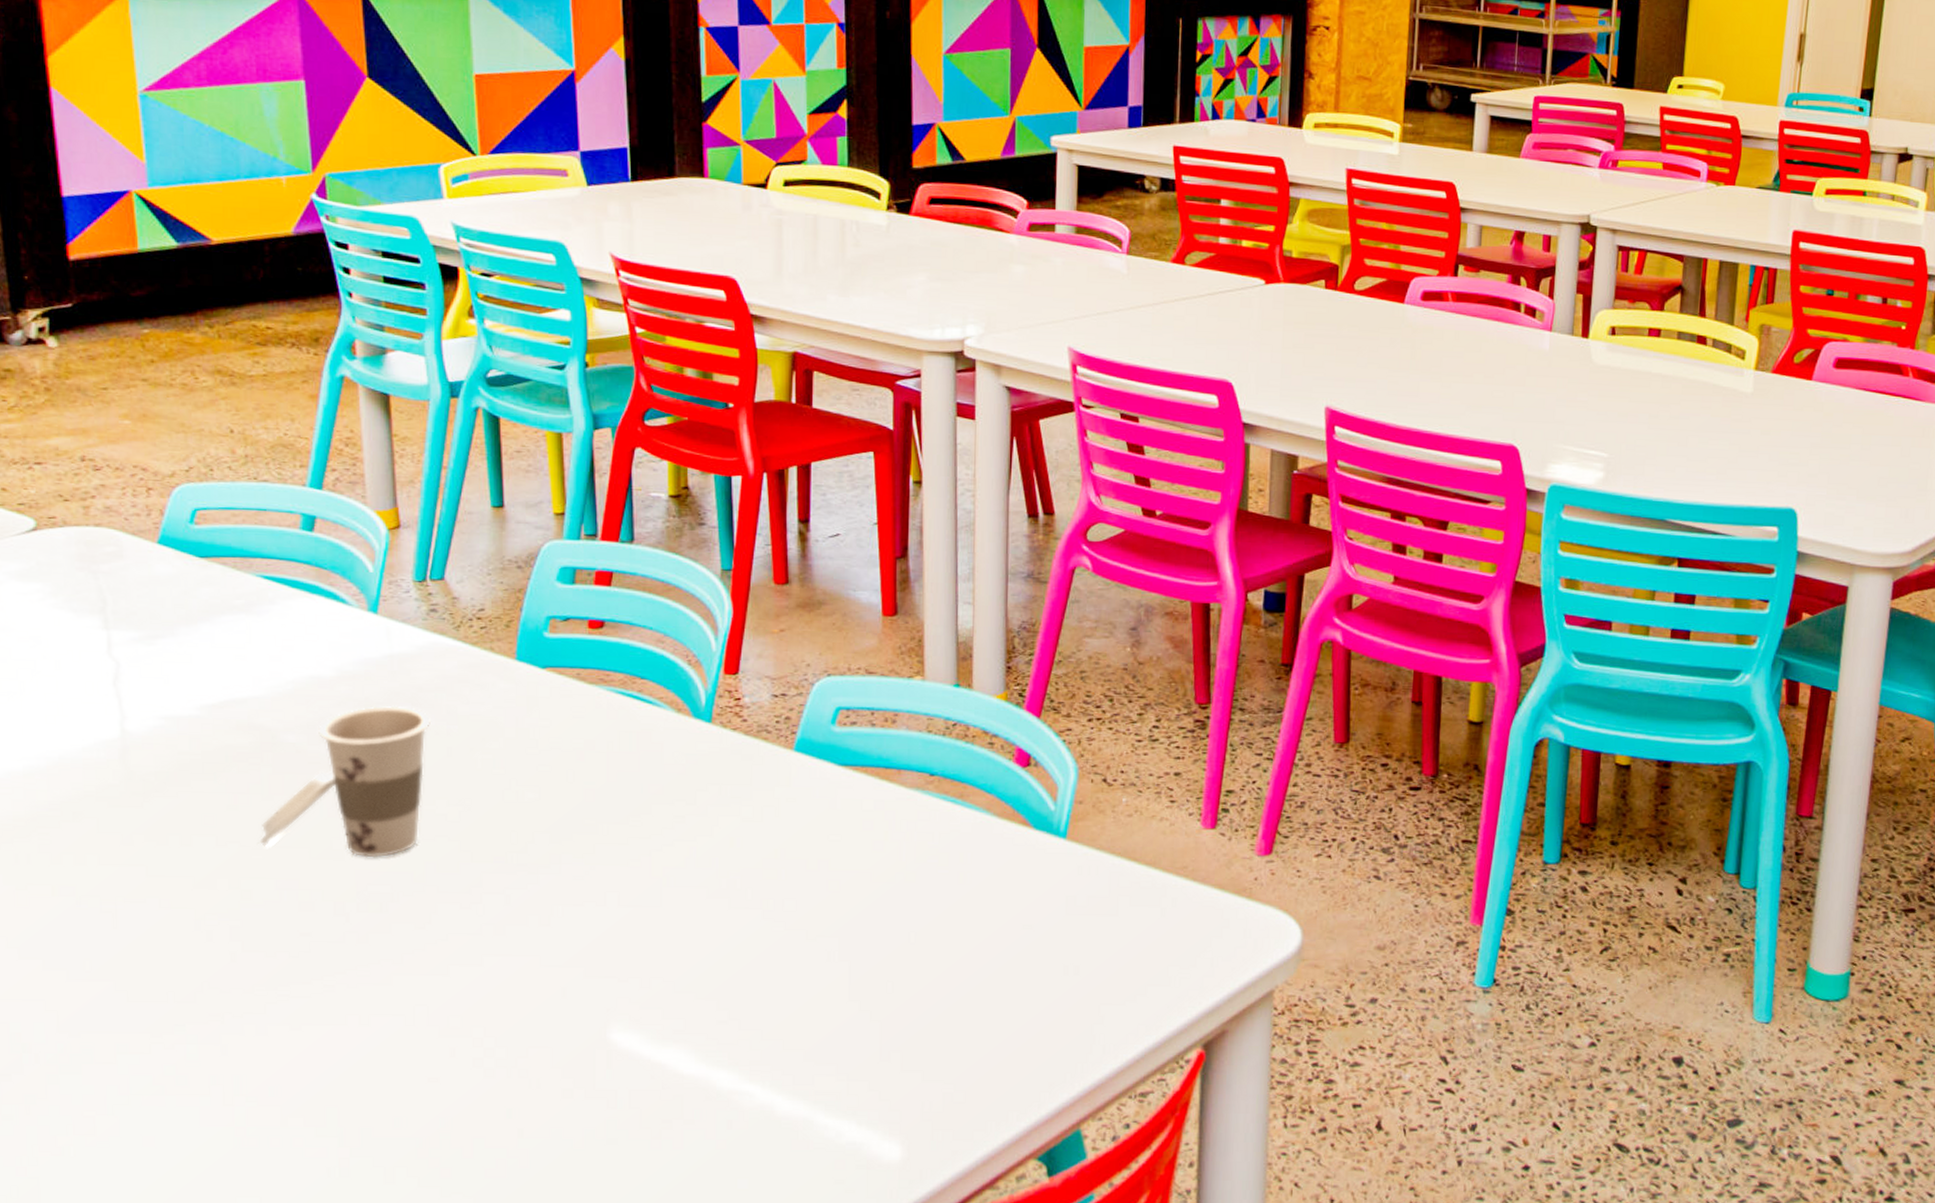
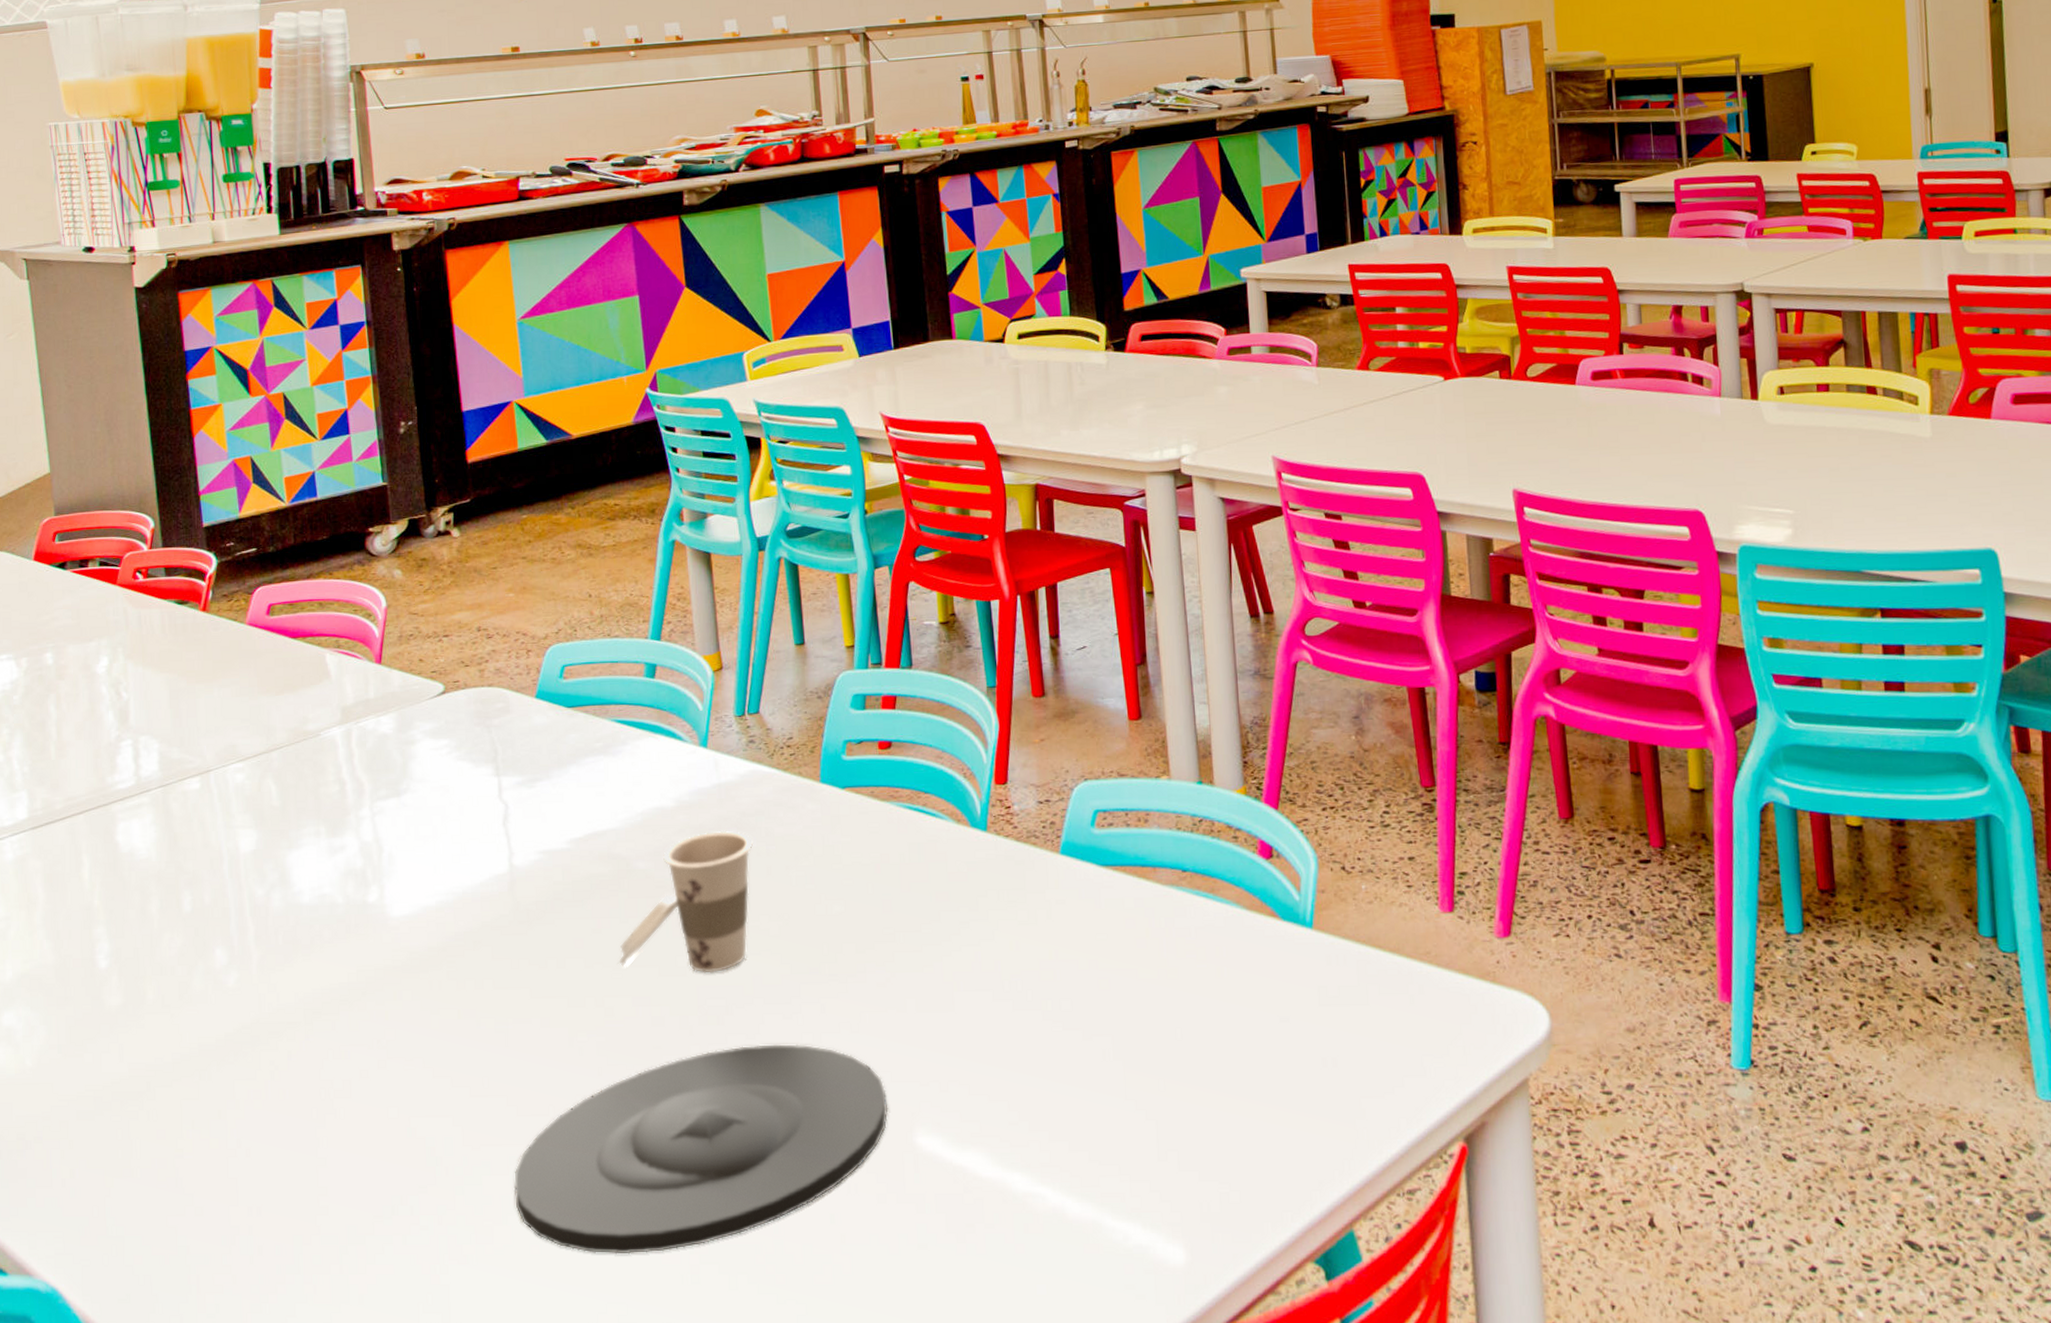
plate: none [122,935,580,1147] -> present [513,1044,888,1254]

